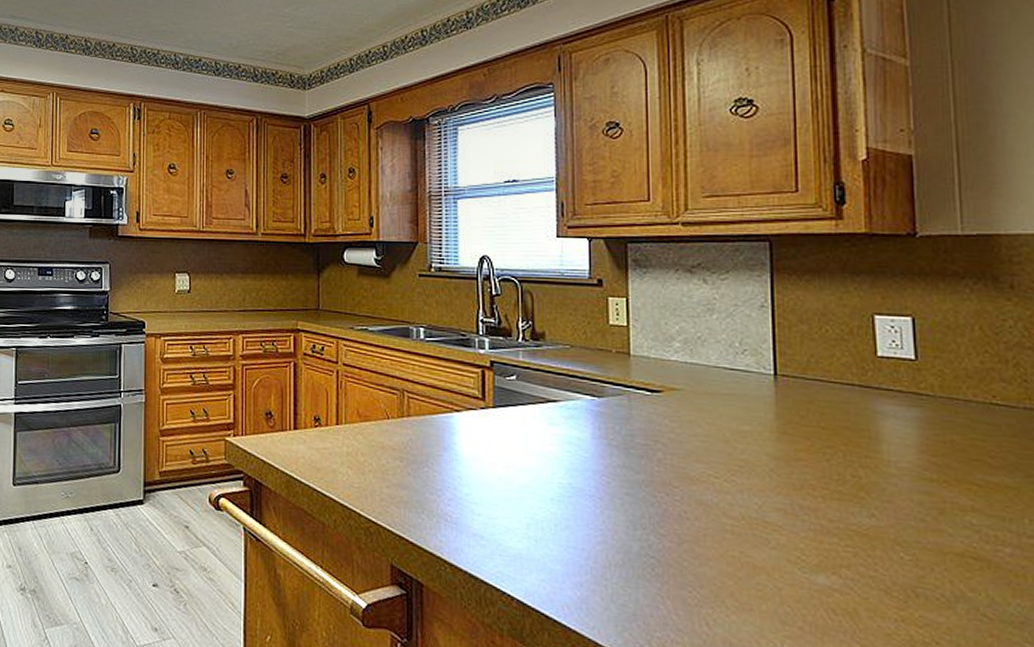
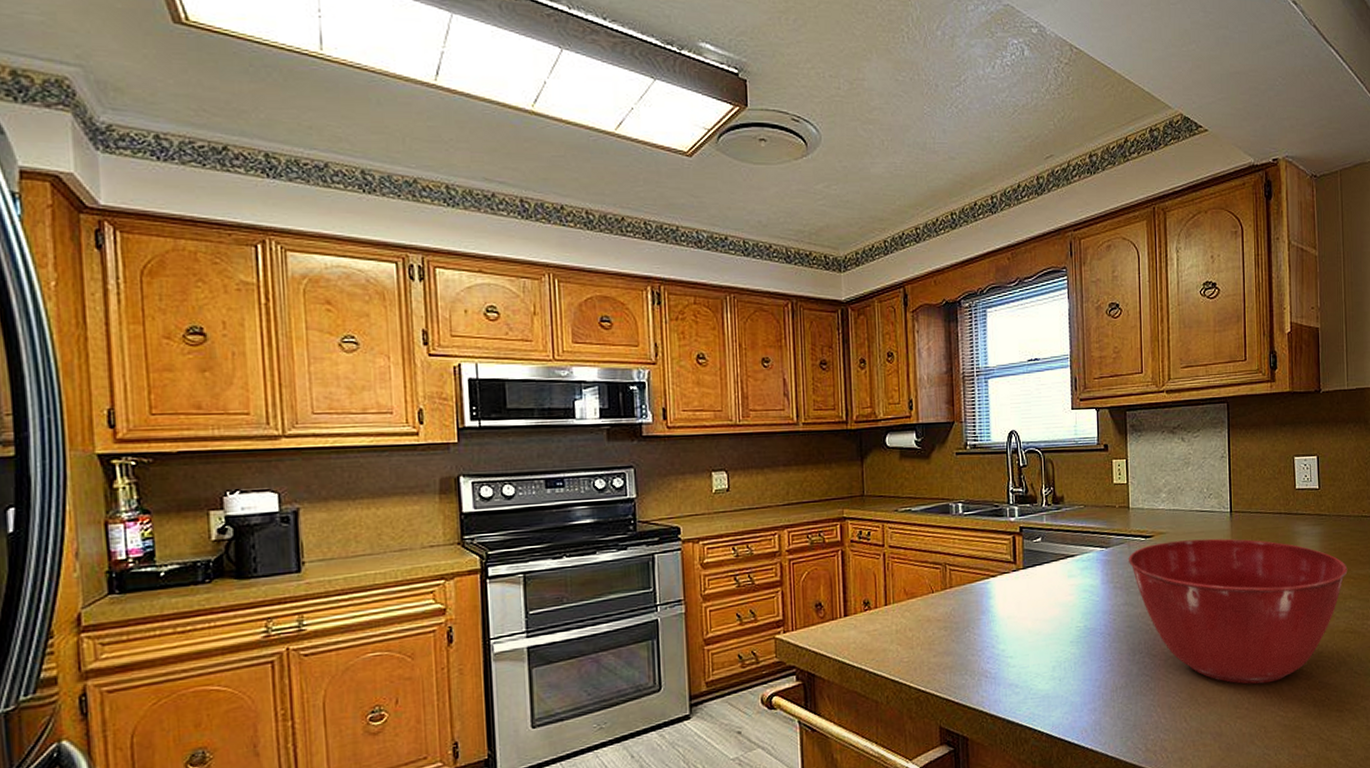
mixing bowl: none [628,400,967,602] -> present [1129,538,1348,684]

